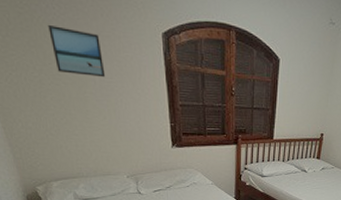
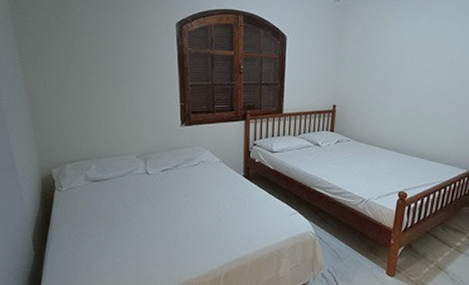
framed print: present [48,24,106,78] -> none [79,24,124,65]

